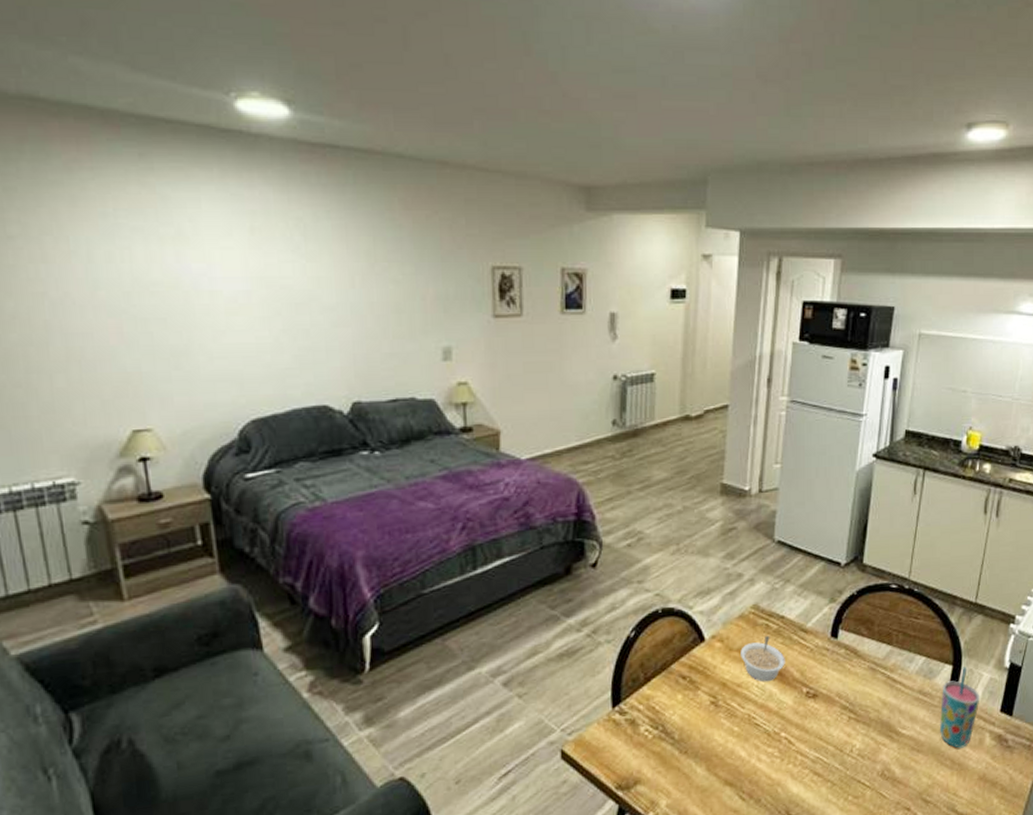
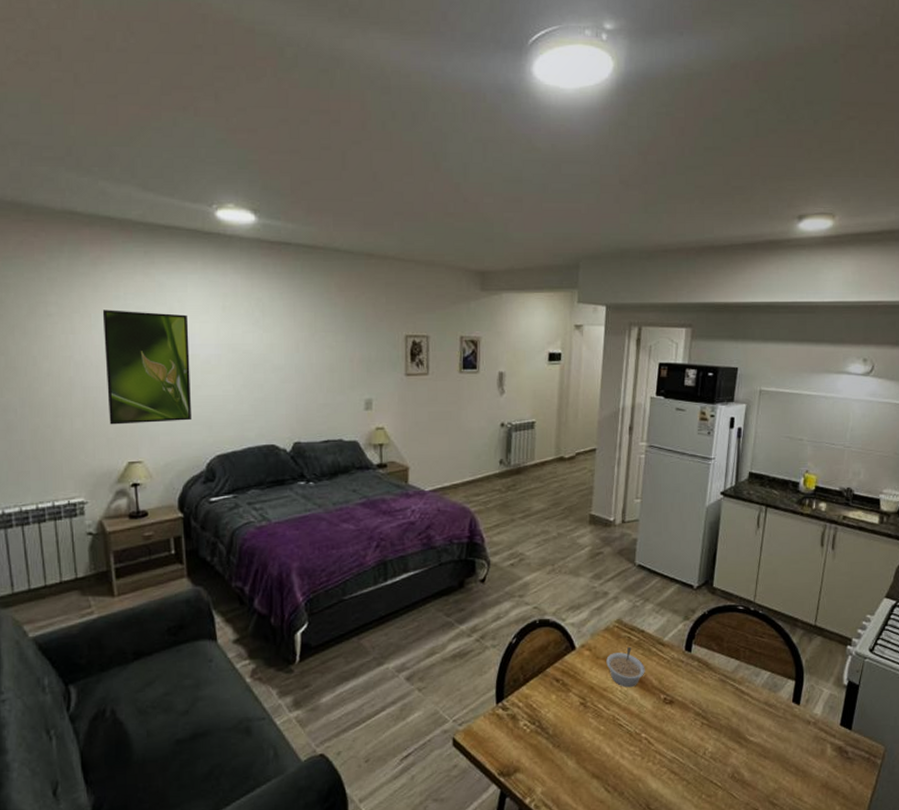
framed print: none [84,231,217,383] -> present [102,310,193,425]
cup: present [939,666,981,748] -> none [784,682,821,757]

